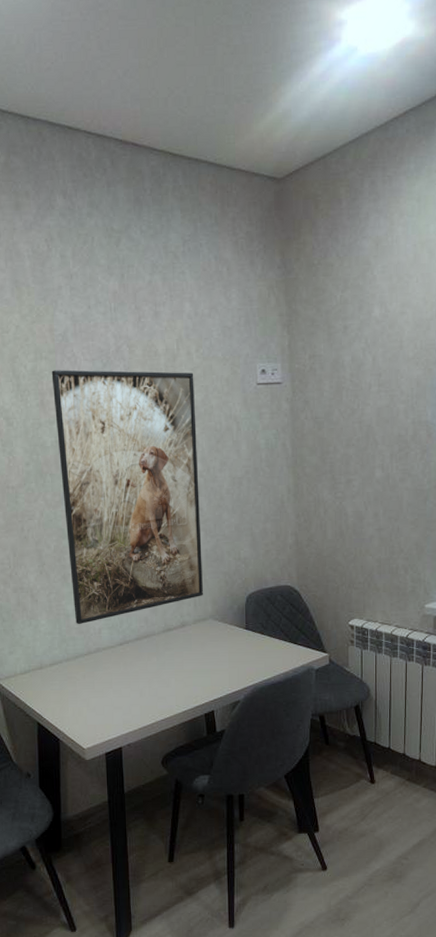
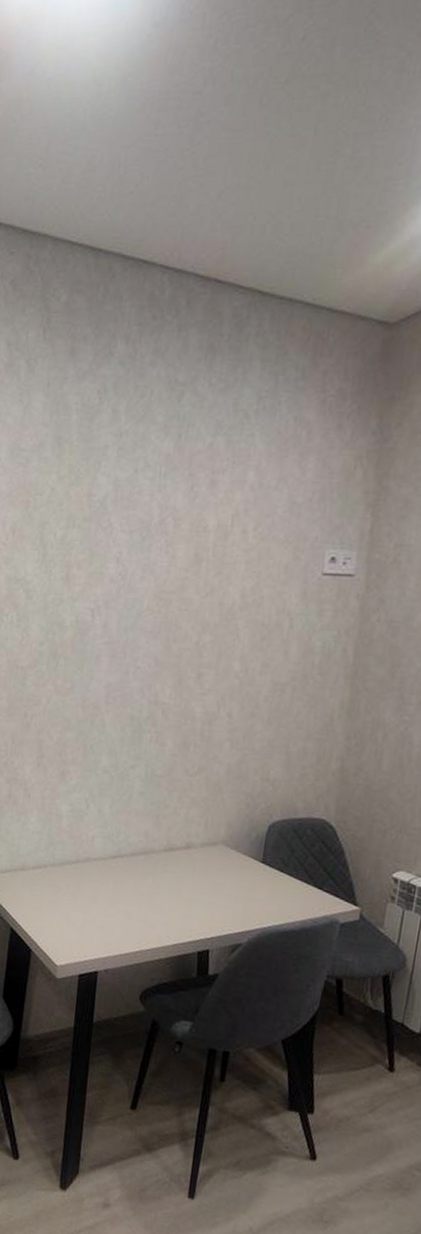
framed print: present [51,370,203,625] -> none [68,540,247,829]

